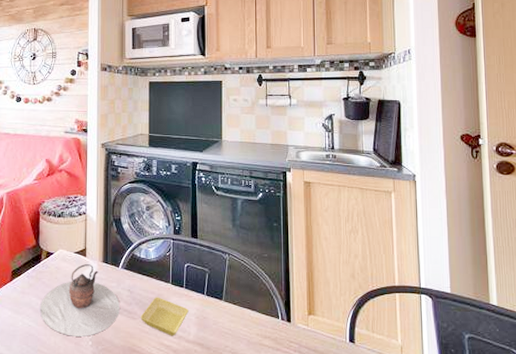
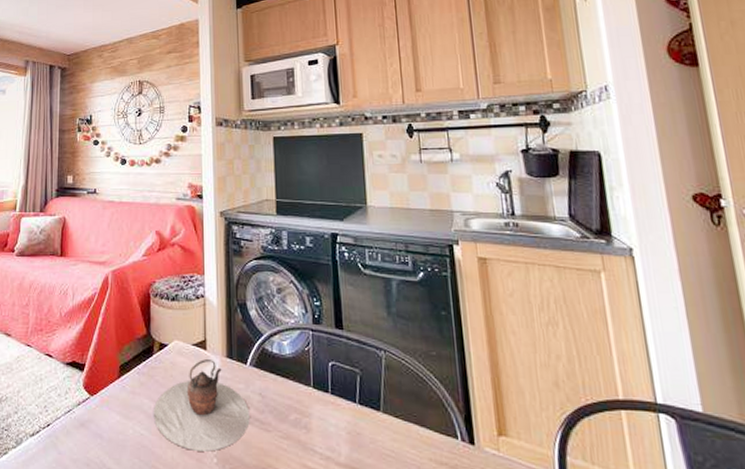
saucer: present [140,297,189,336] -> none [276,404,337,456]

